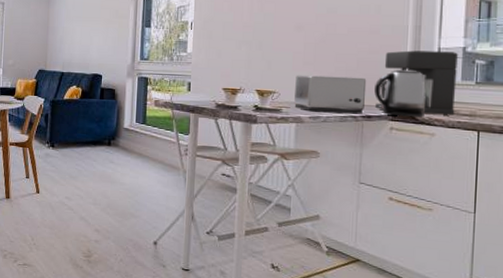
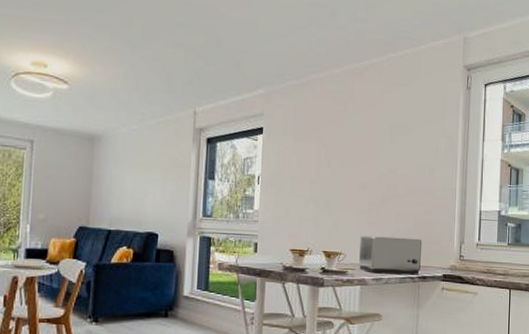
kettle: present [374,69,426,118] -> none [429,230,470,278]
coffee maker: present [375,50,458,116] -> none [429,212,495,275]

